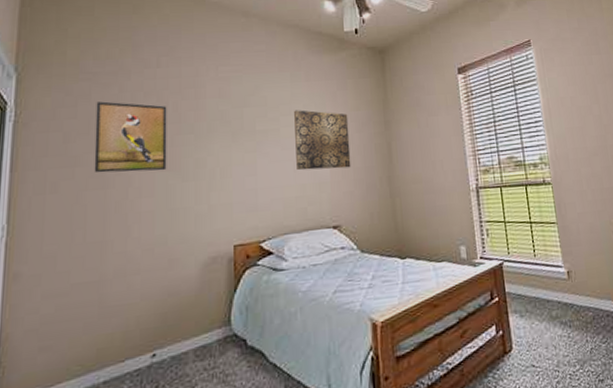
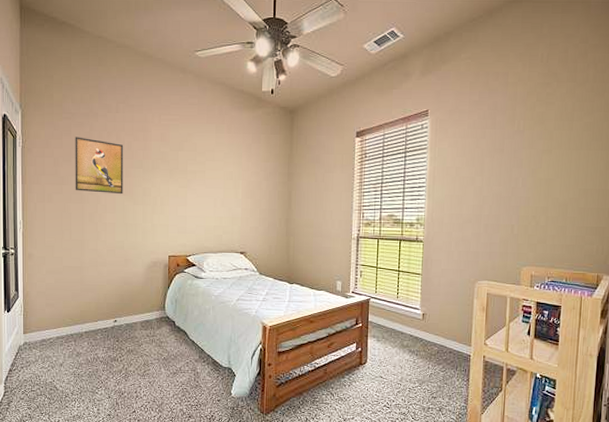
wall art: present [294,110,351,171] -> none [216,157,259,208]

